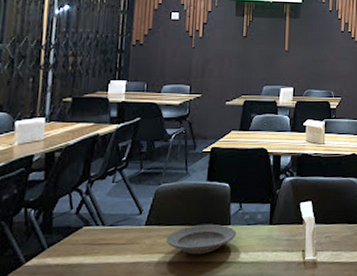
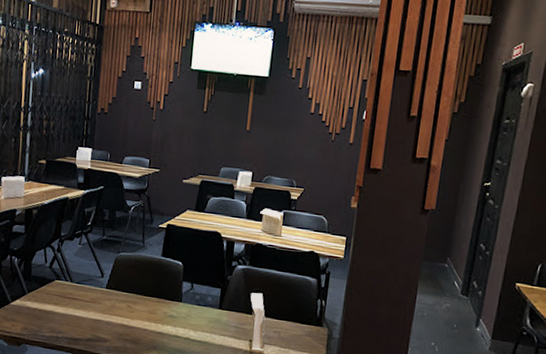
plate: present [165,224,237,255] -> none [123,296,187,325]

